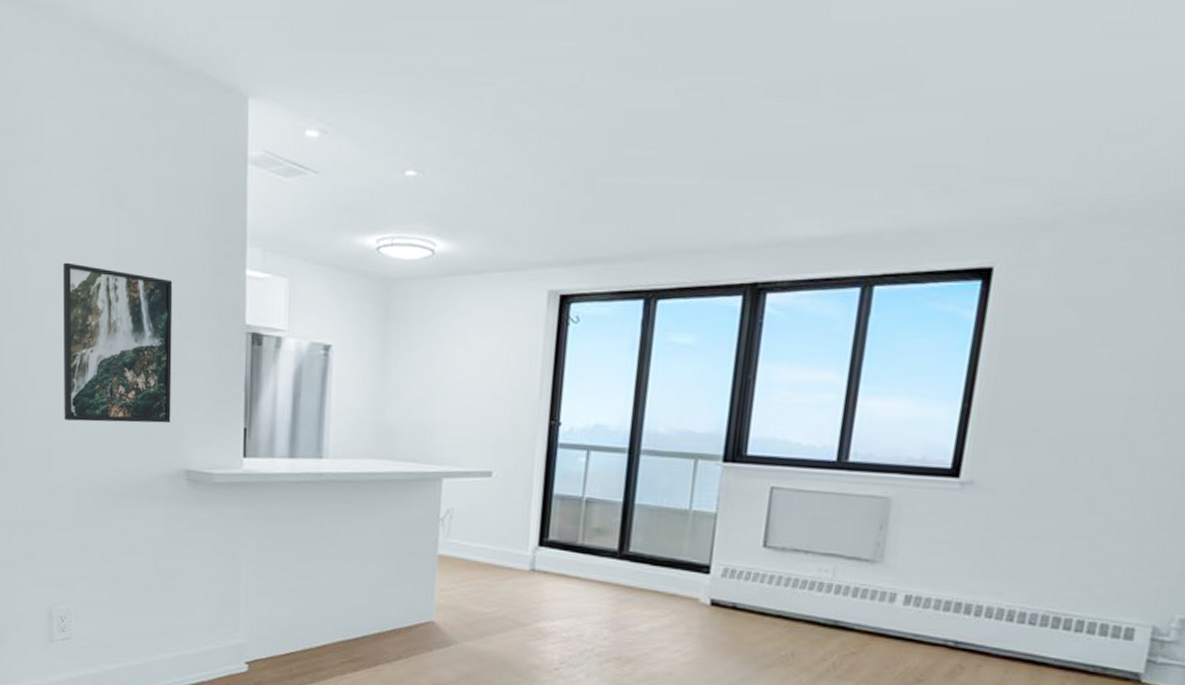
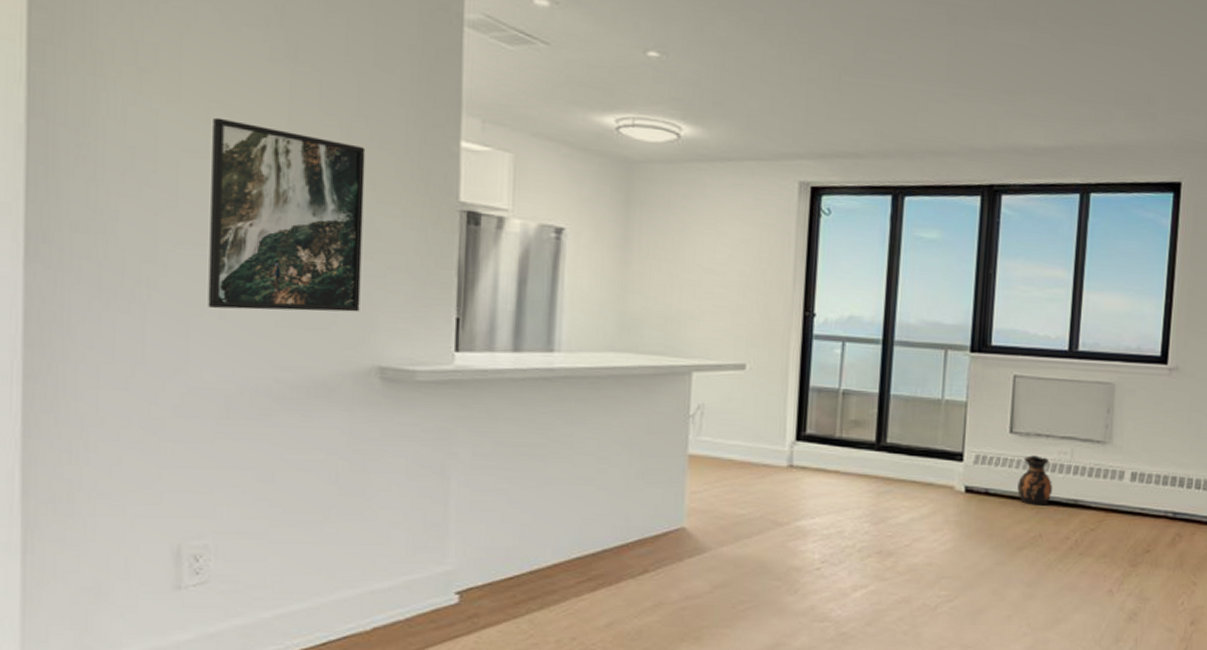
ceramic jug: none [768,571,810,624] -> present [1017,455,1053,506]

